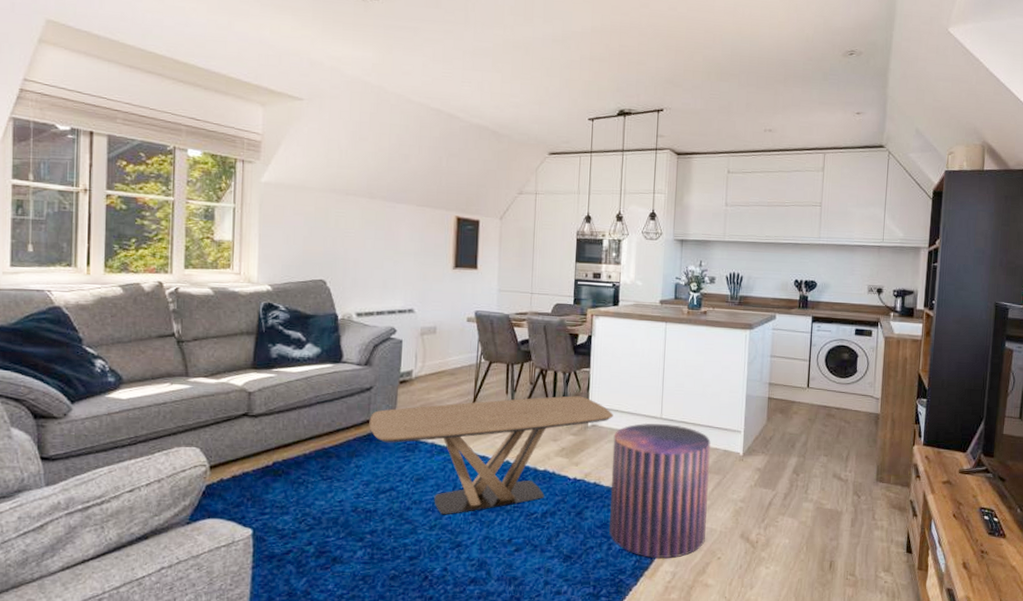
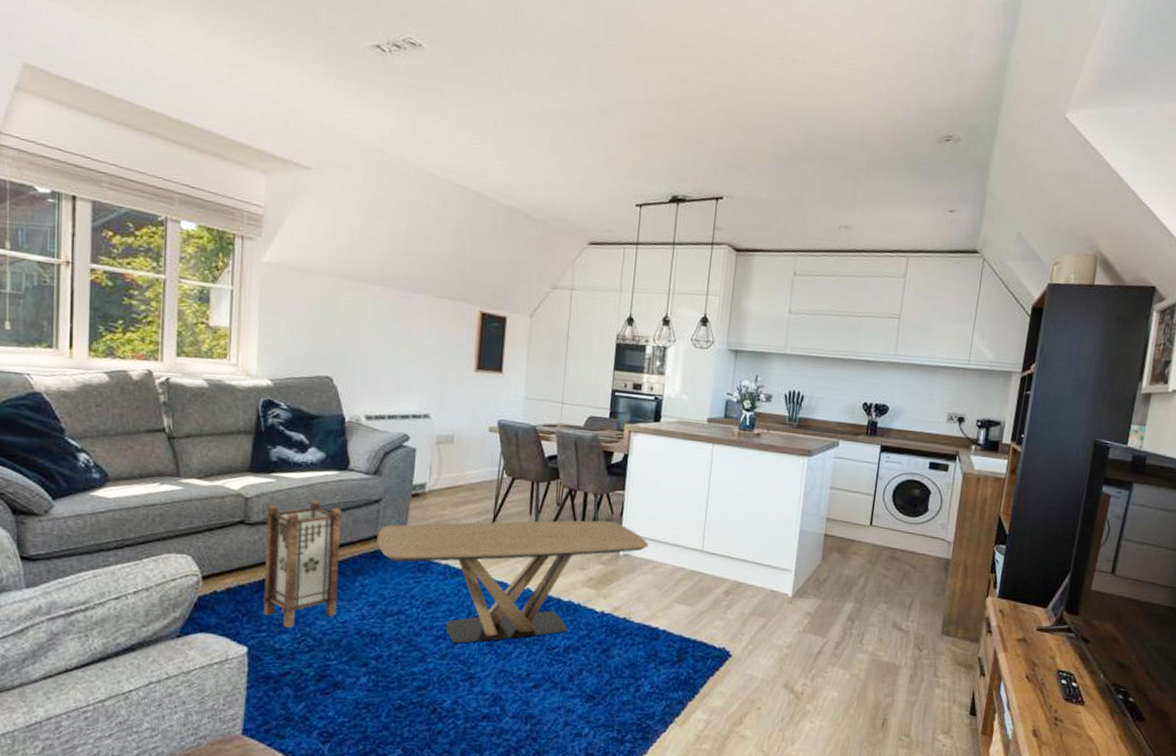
lantern: none [265,391,337,510] -> present [262,500,342,629]
stool: present [609,422,711,558] -> none [638,555,757,705]

